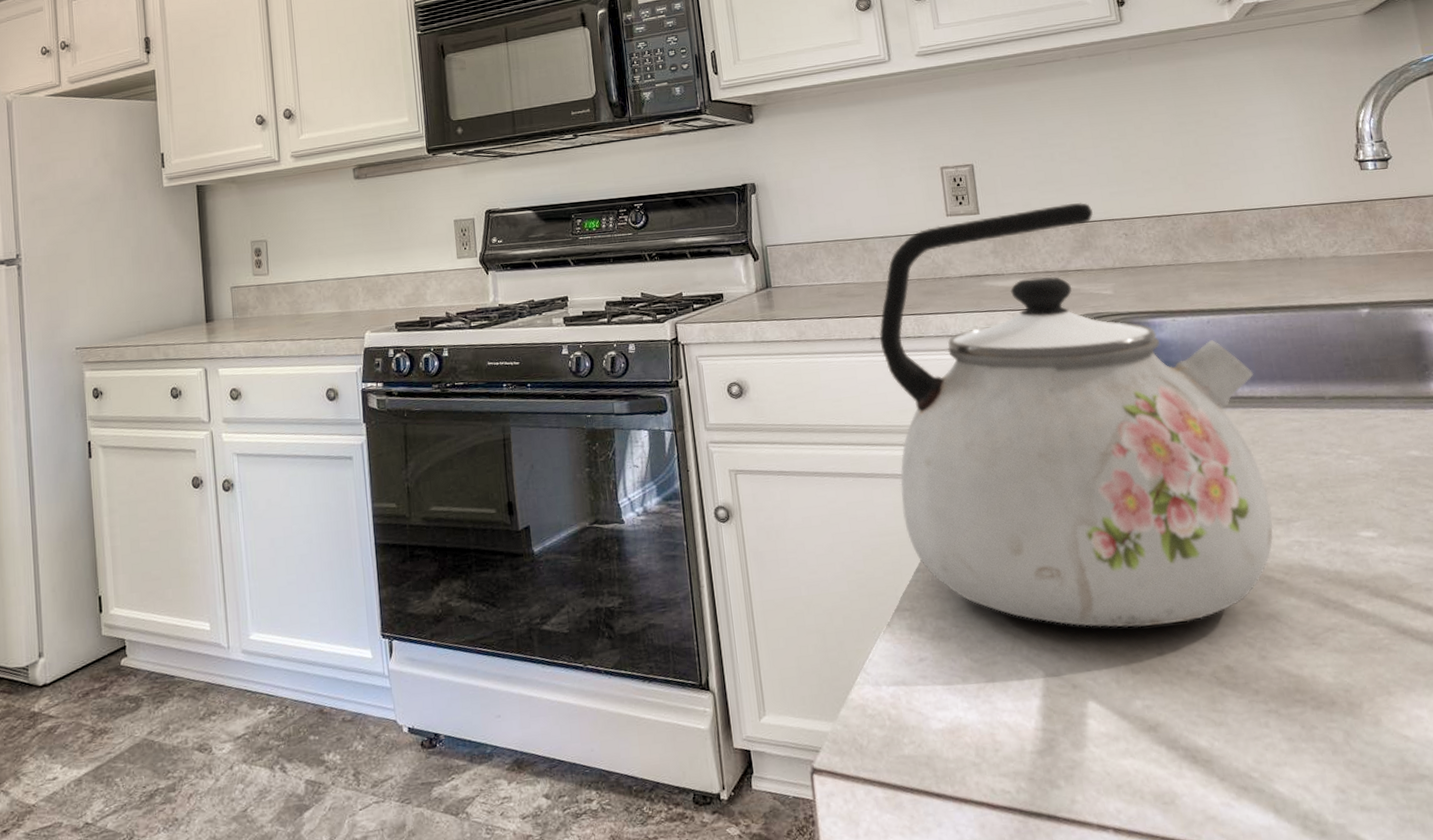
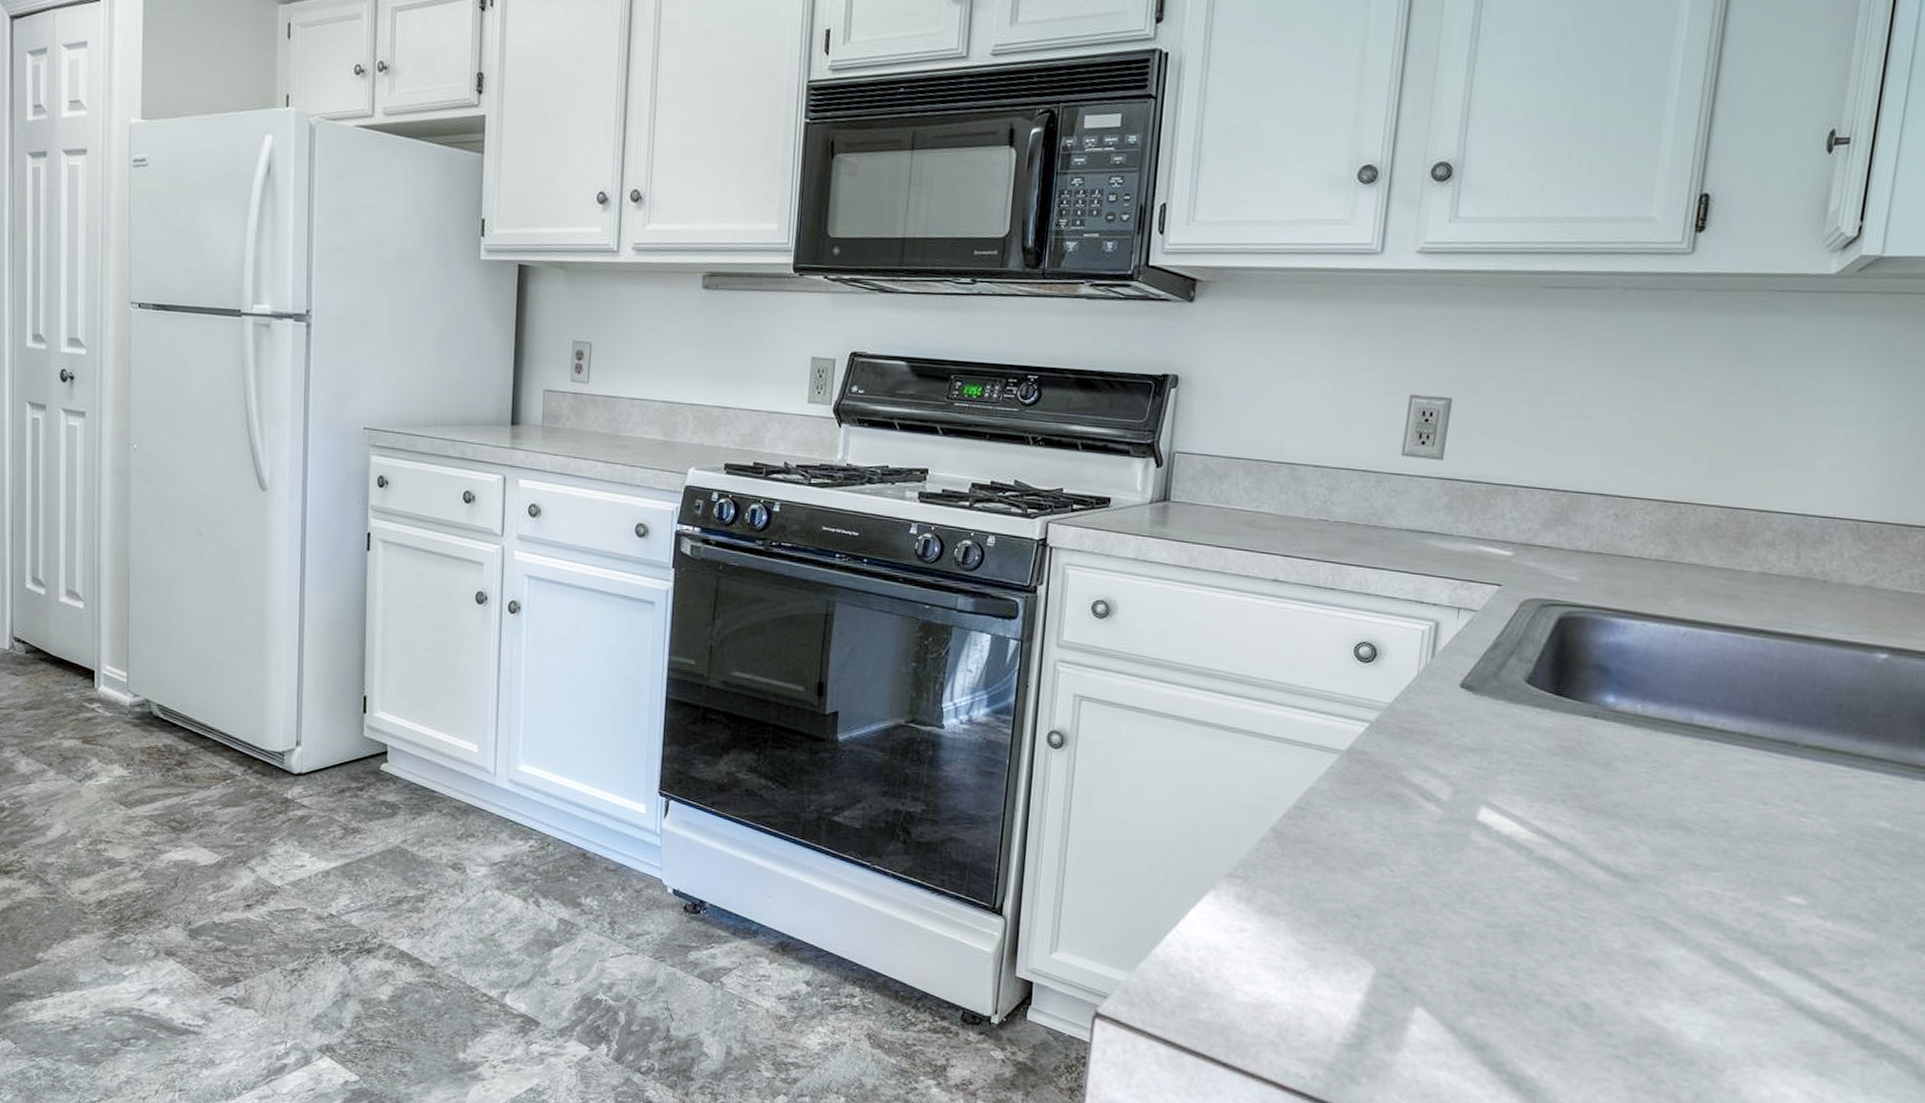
kettle: present [879,203,1273,628] -> none [1260,464,1721,951]

